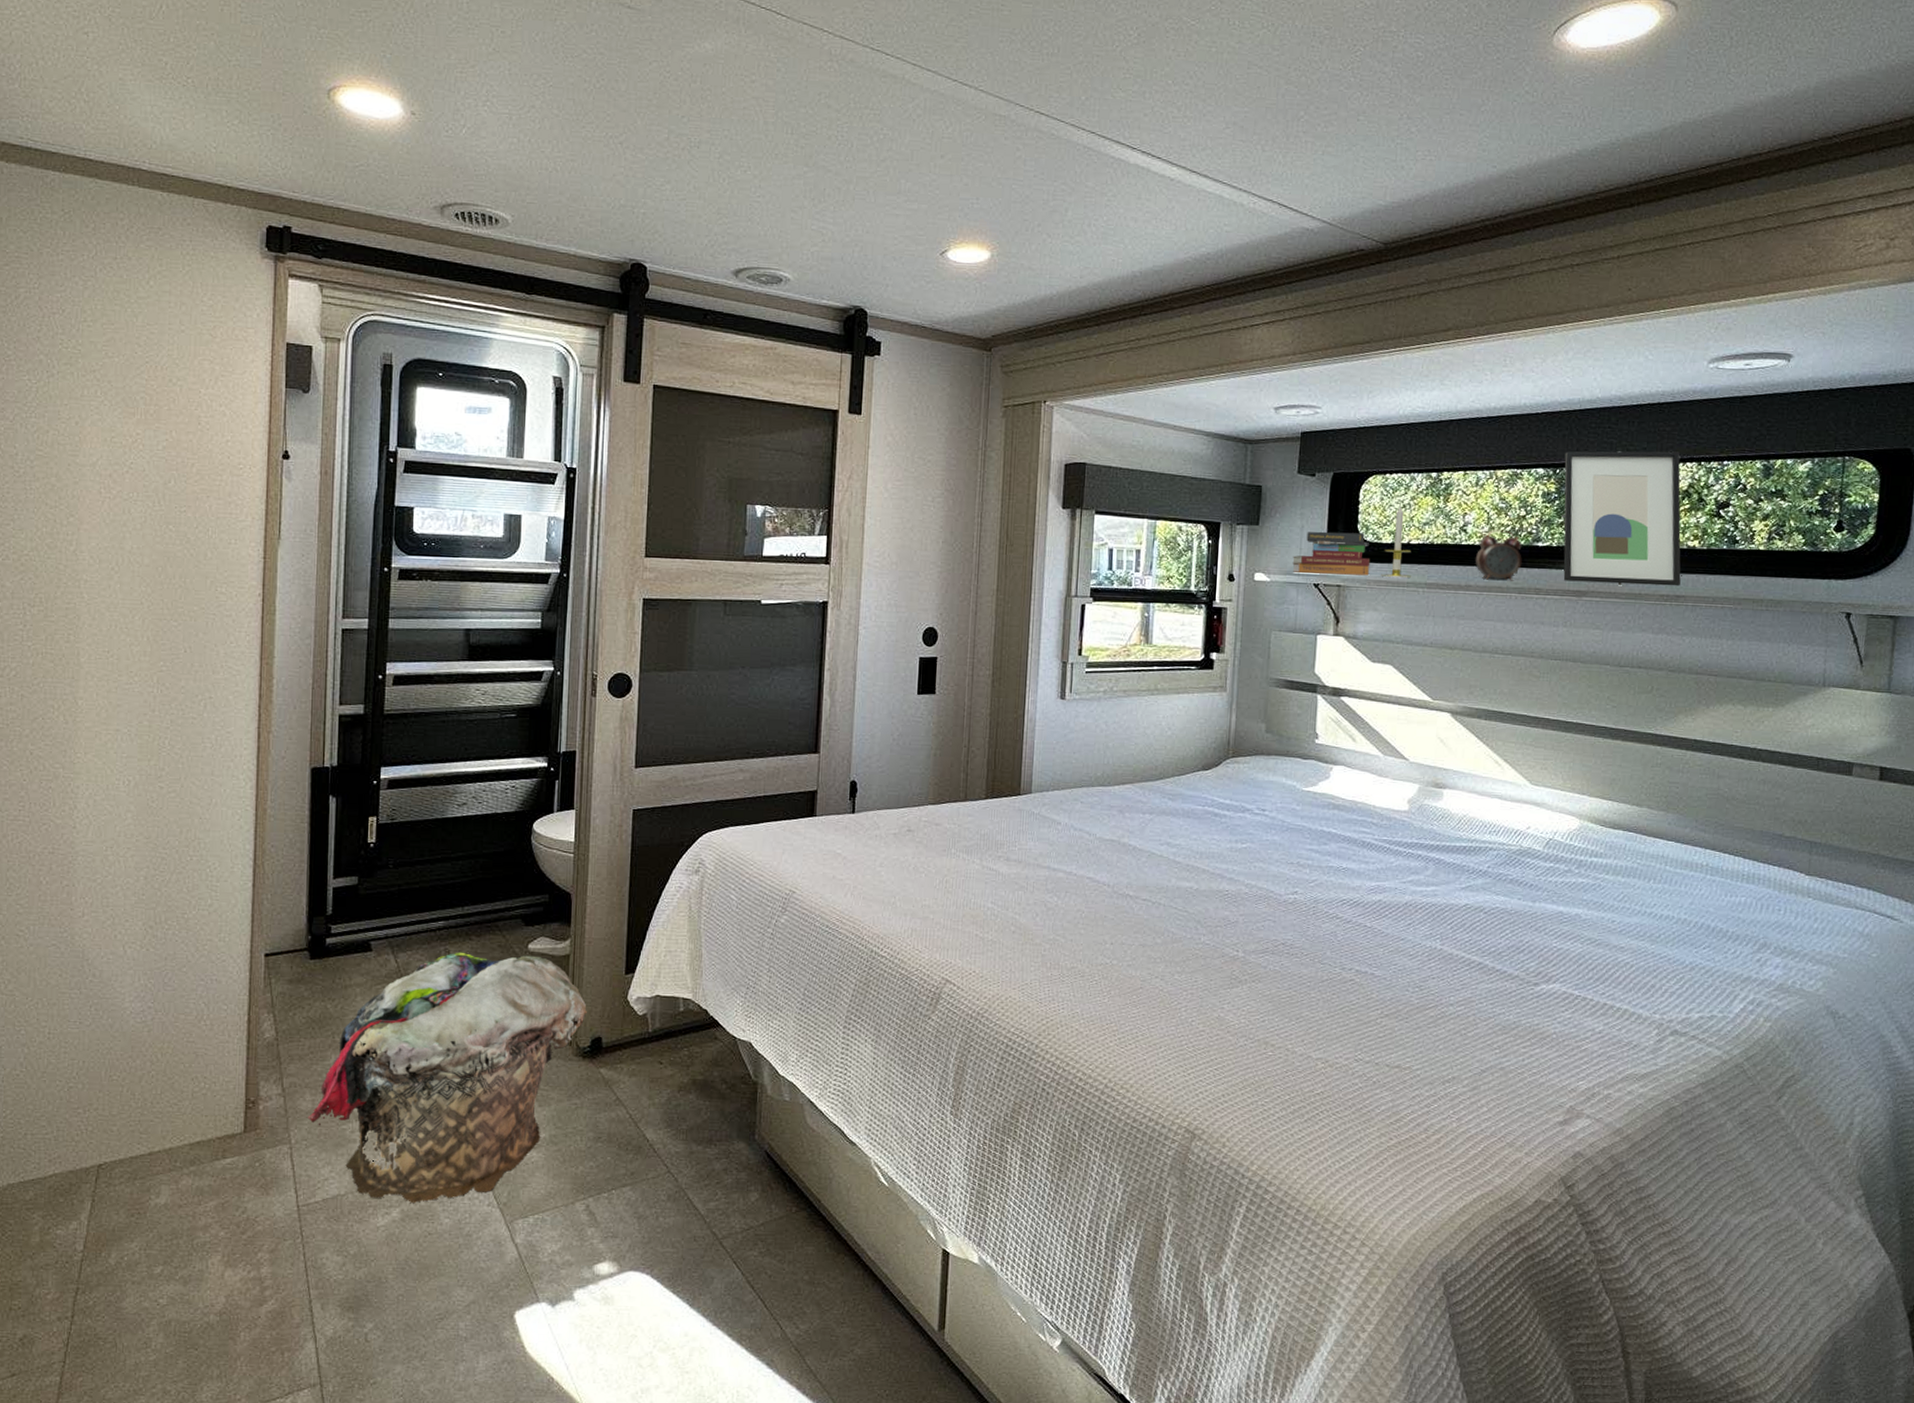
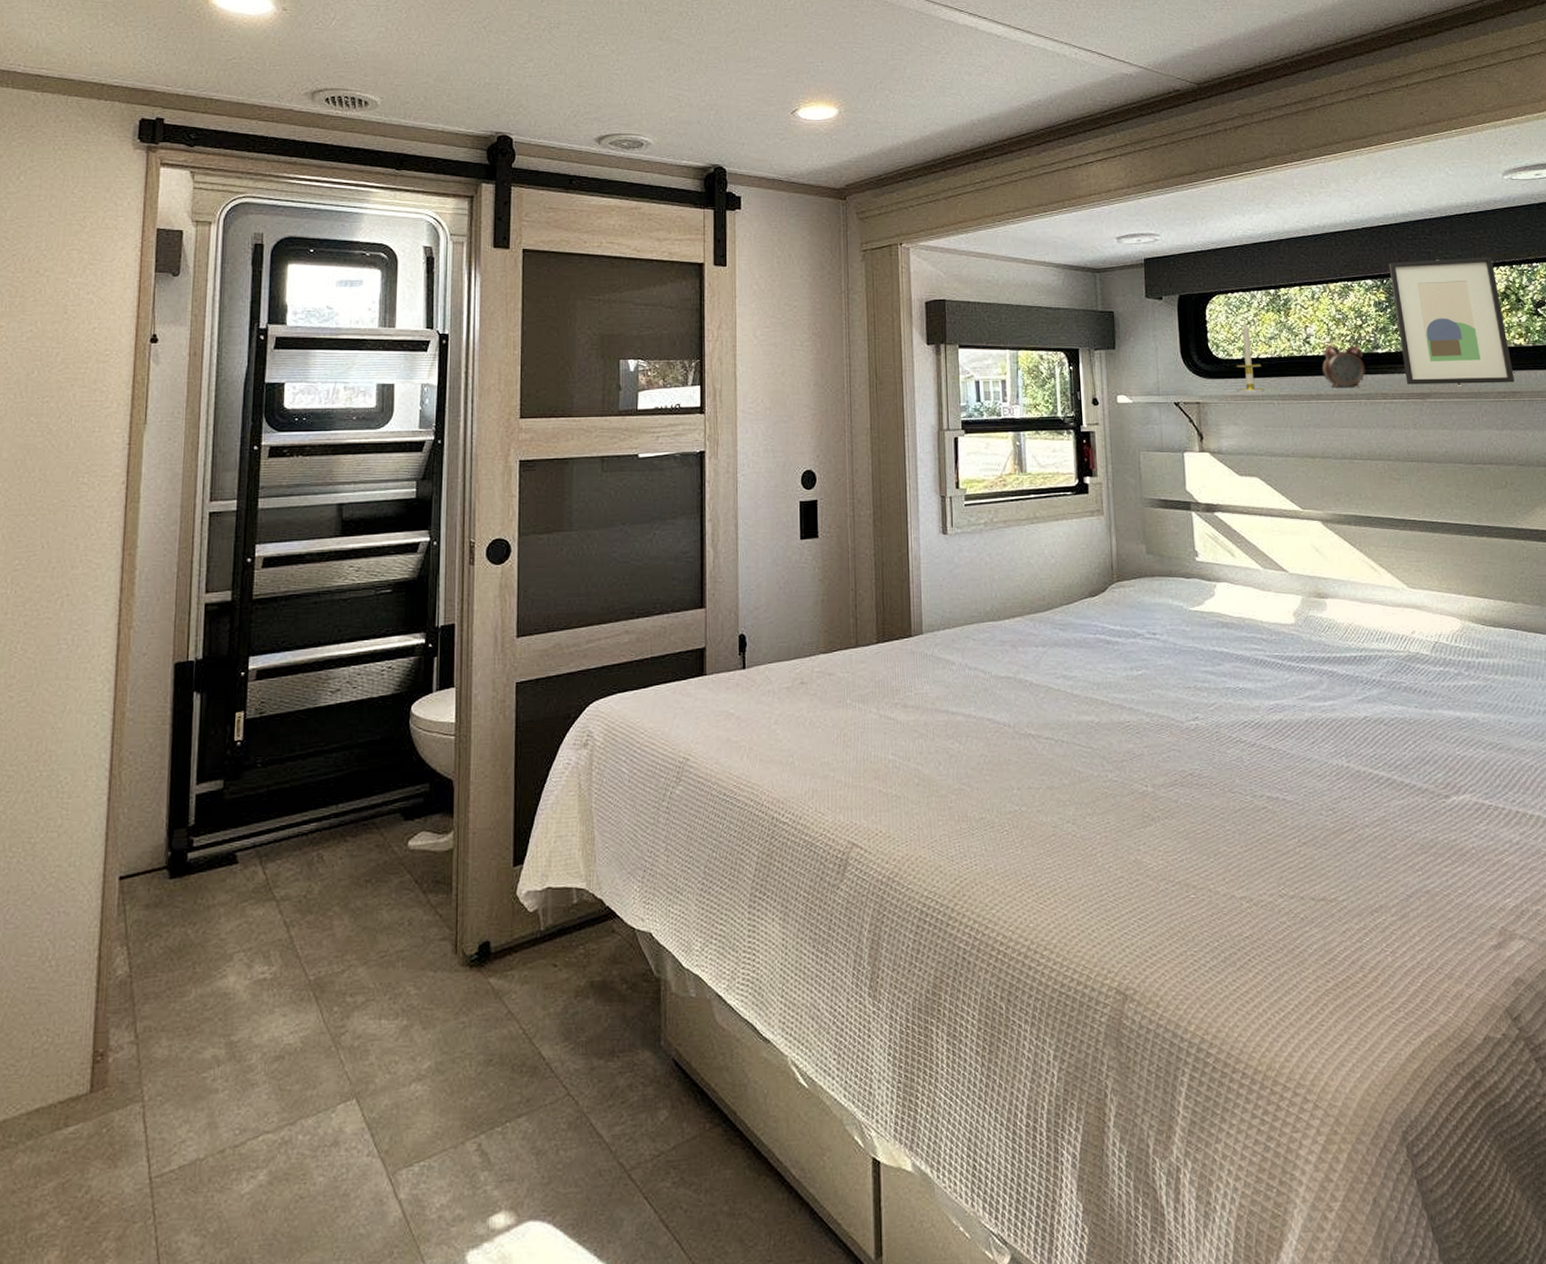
laundry basket: present [308,952,587,1204] -> none [163,853,473,1162]
books: present [1292,531,1371,576] -> none [1151,351,1225,394]

